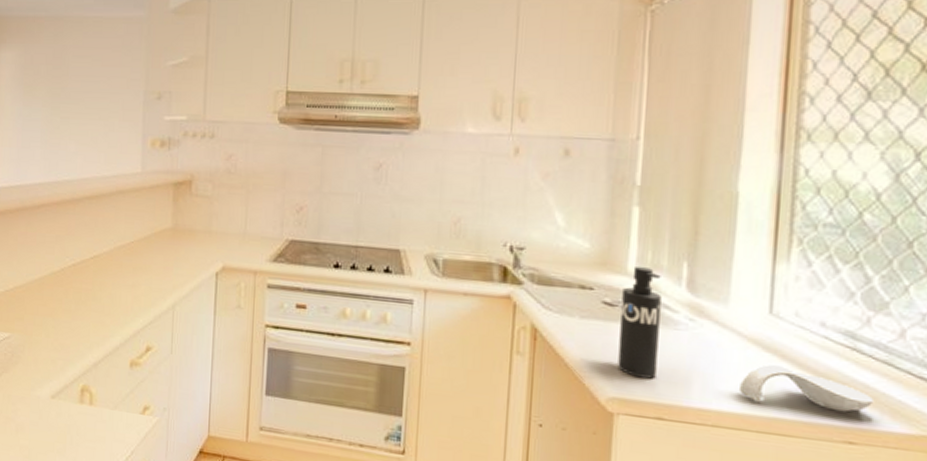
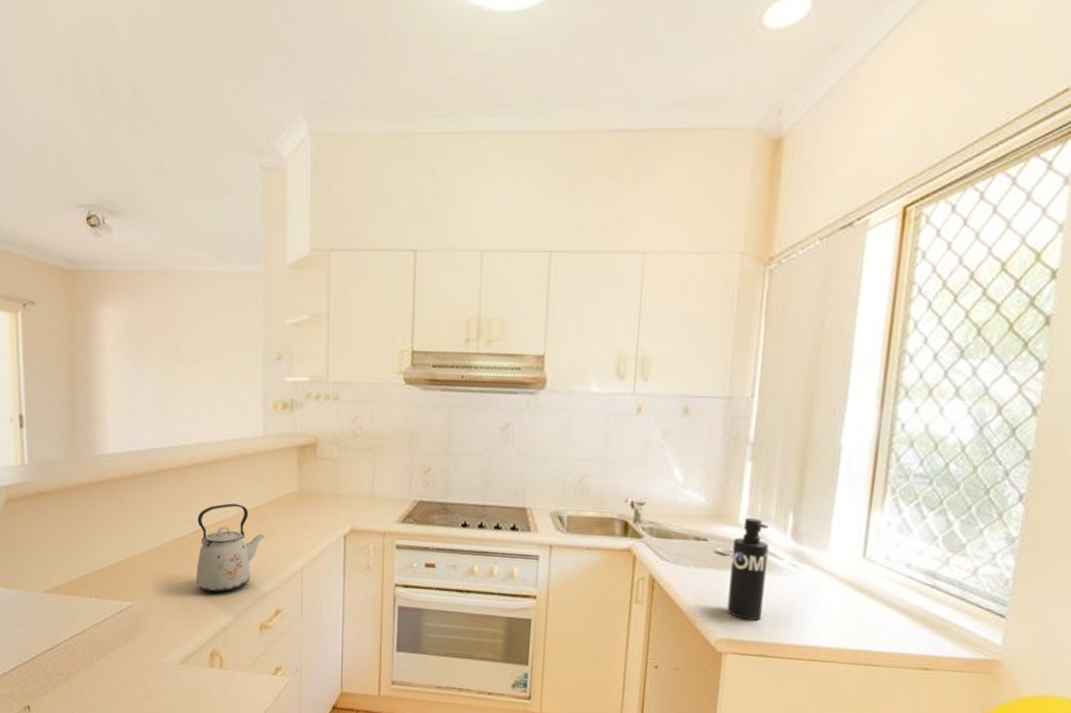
kettle: none [70,238,139,327] -> present [195,503,265,593]
spoon rest: present [740,365,875,413] -> none [833,603,948,643]

